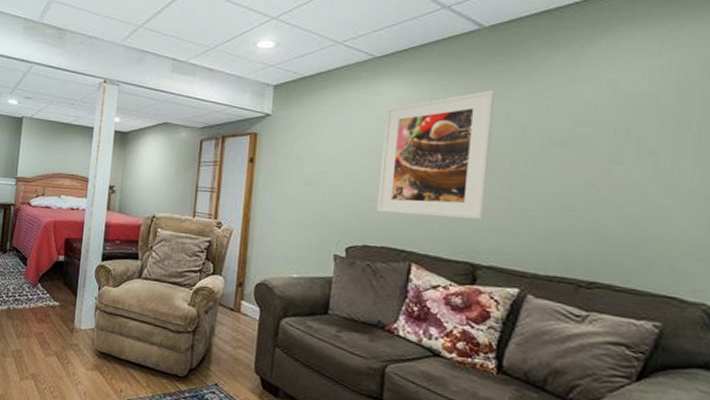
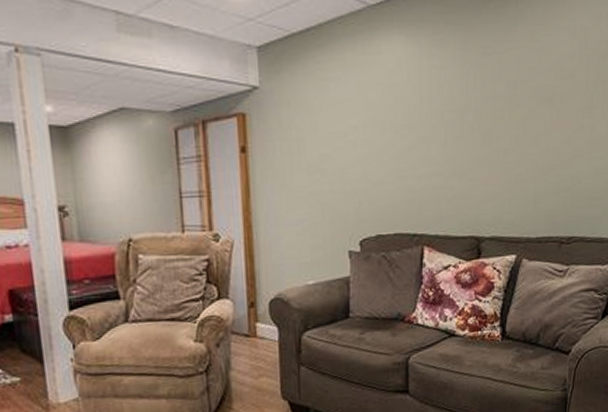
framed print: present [377,90,496,220] -> none [385,44,489,195]

